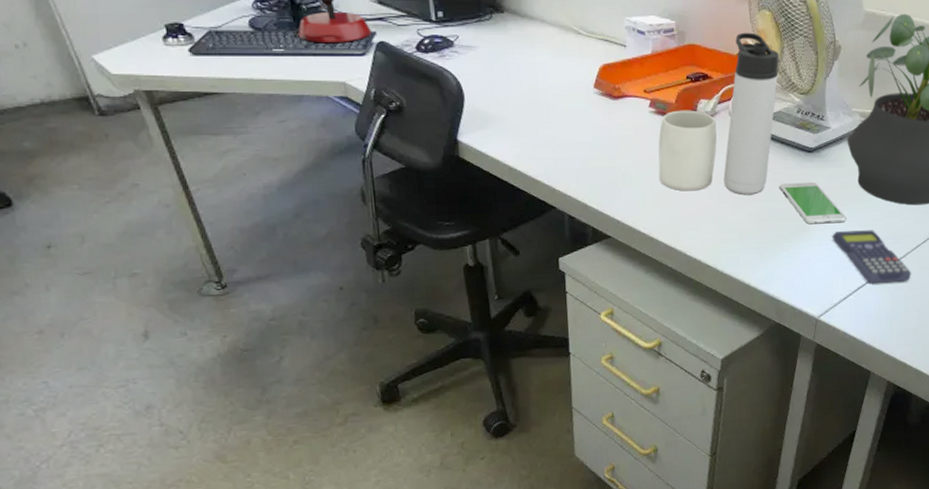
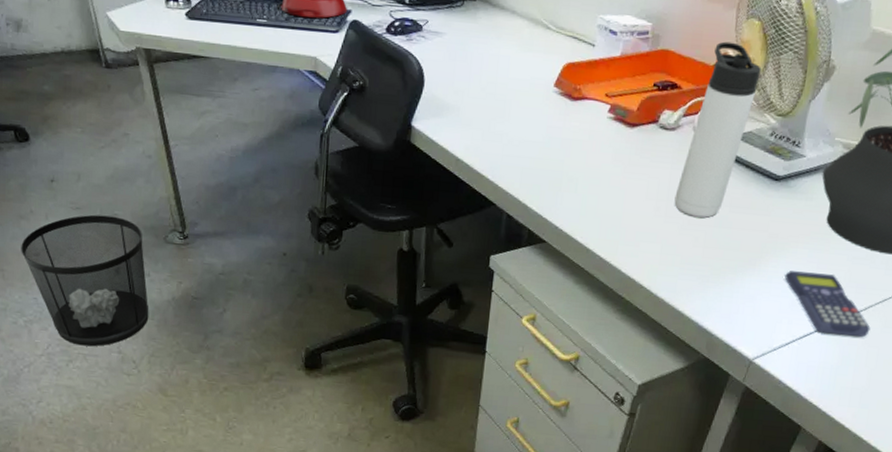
waste bin: none [18,276,193,426] -> present [21,214,149,347]
mug: present [658,110,717,191] -> none [605,119,677,206]
phone: present [779,182,847,225] -> none [735,211,806,262]

